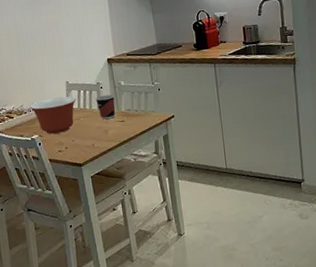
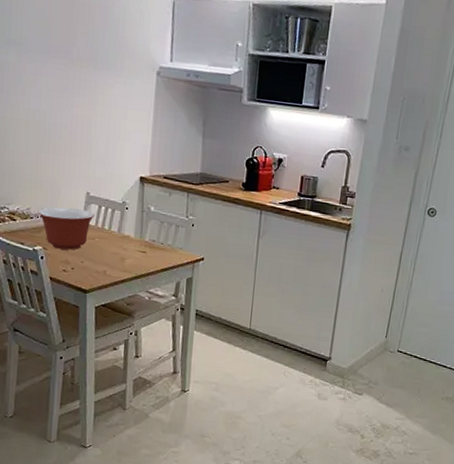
cup: present [95,94,116,120] -> none [117,217,141,247]

